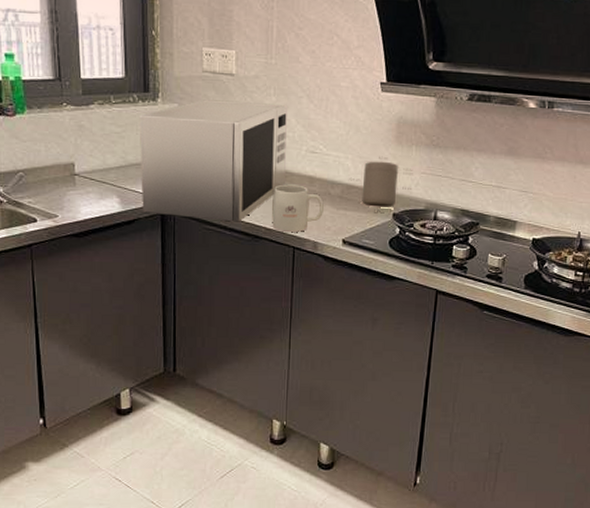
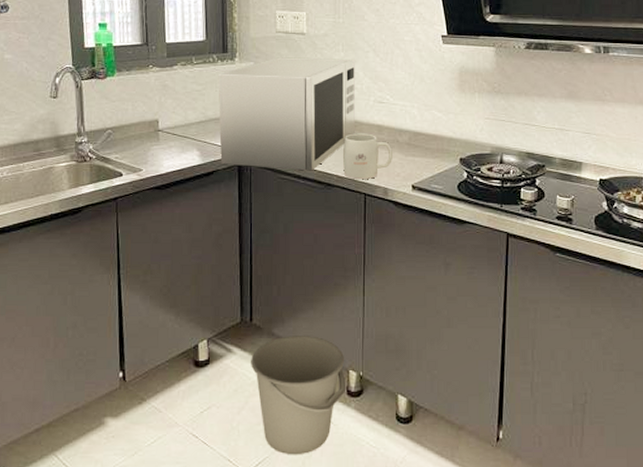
bucket: none [174,386,270,498] -> present [251,336,346,455]
canister: present [349,156,413,212] -> none [416,103,477,157]

